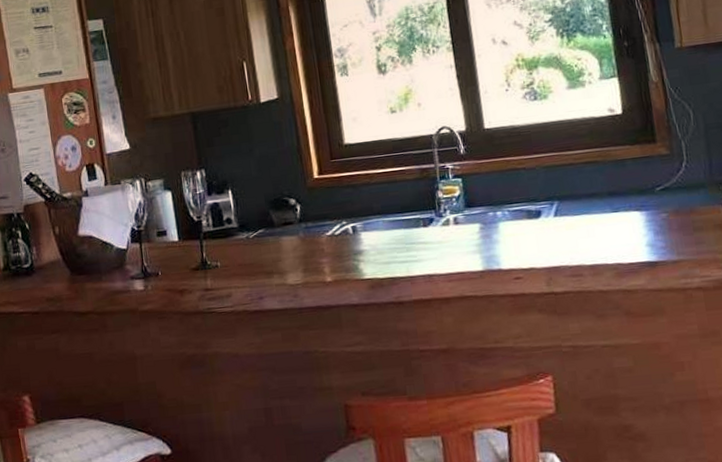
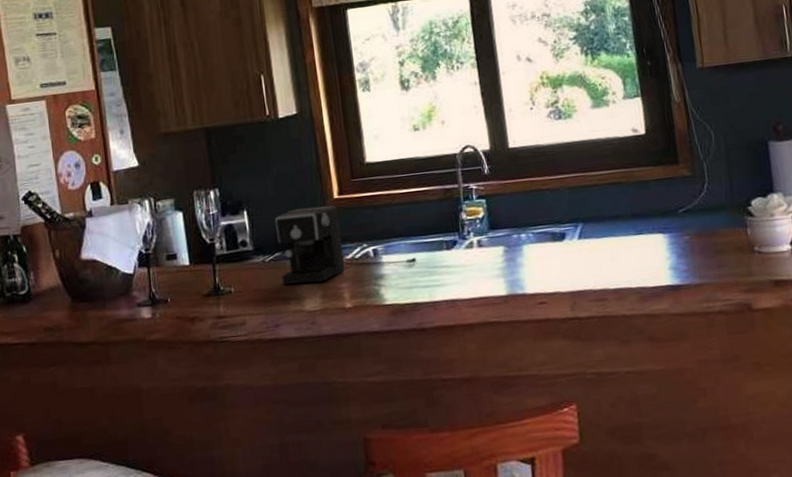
coffee maker: none [257,185,395,260] -> present [274,205,417,285]

